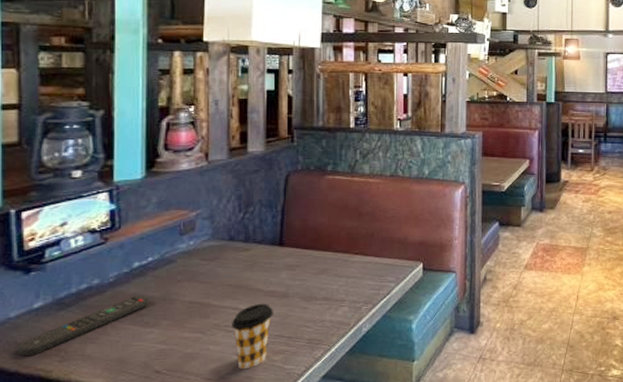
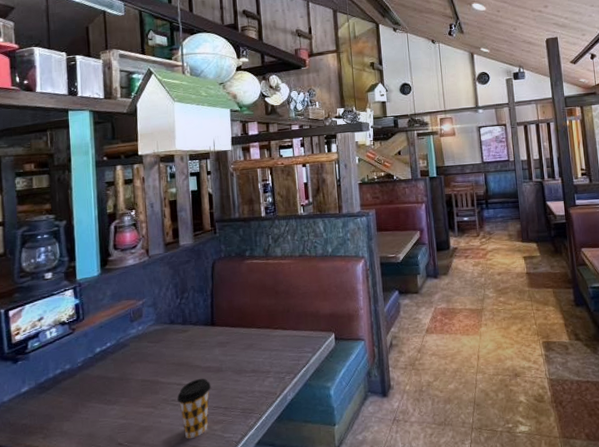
remote control: present [17,295,149,356] -> none [11,376,110,434]

